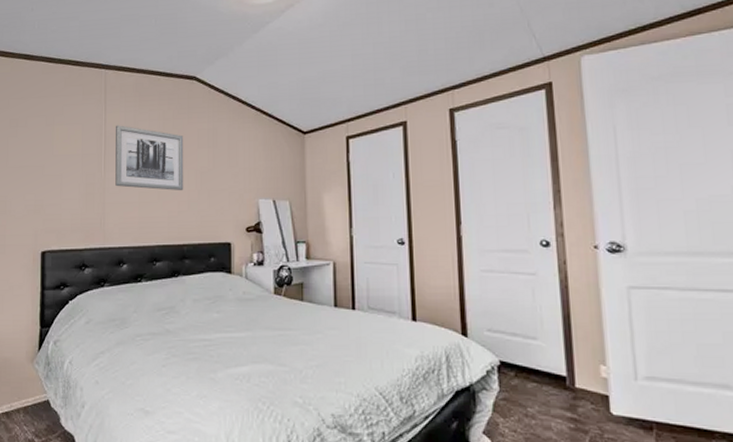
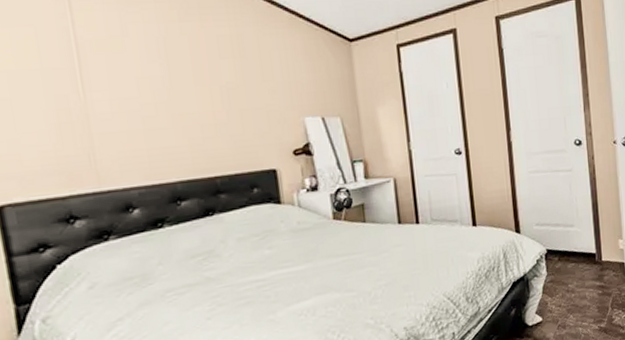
wall art: present [115,125,184,191] -> none [92,28,207,113]

